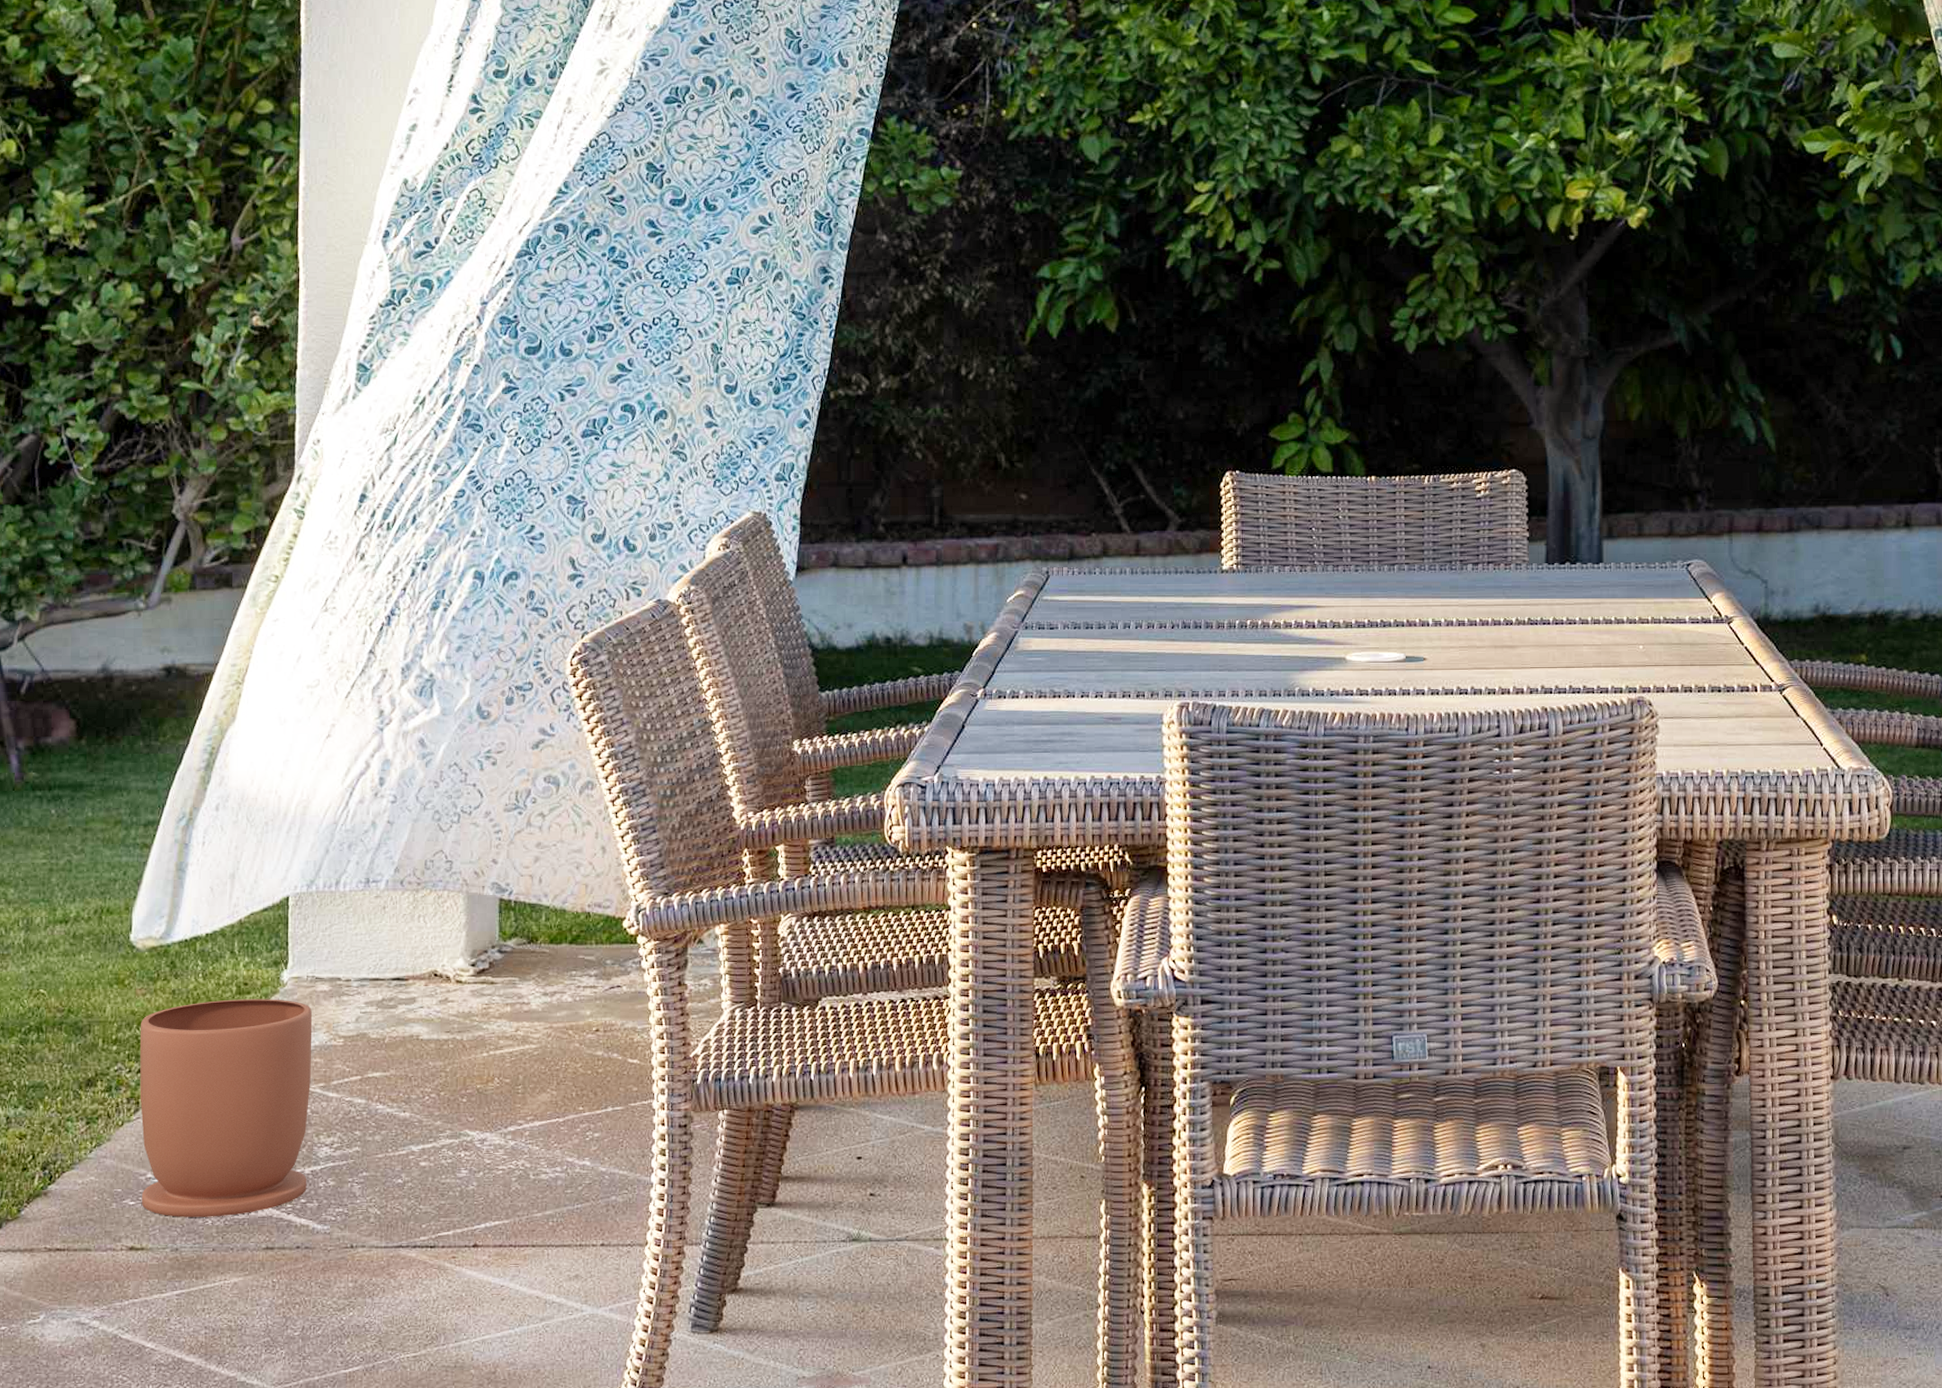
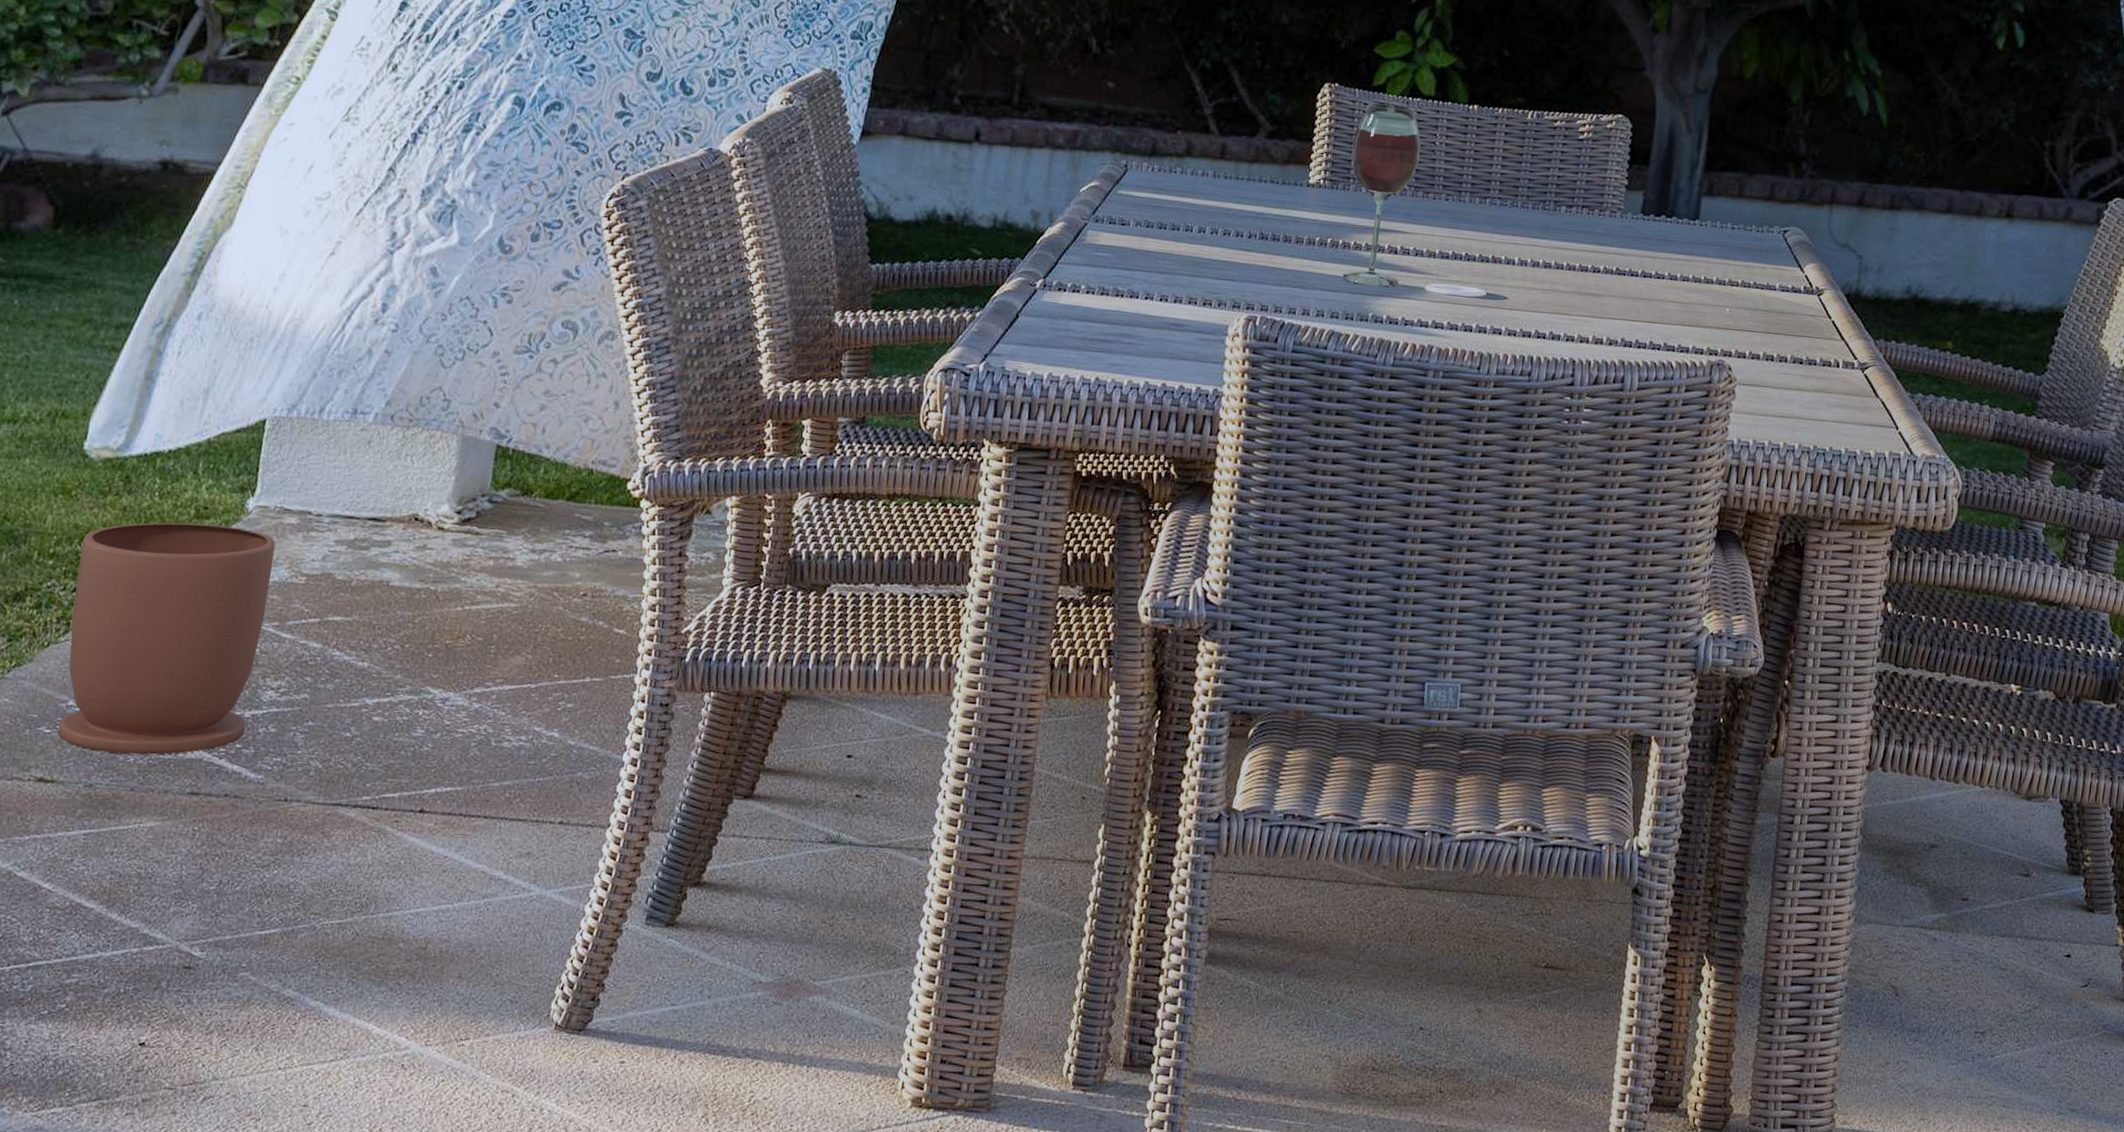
wineglass: none [1259,485,1325,661] -> present [1342,103,1421,287]

